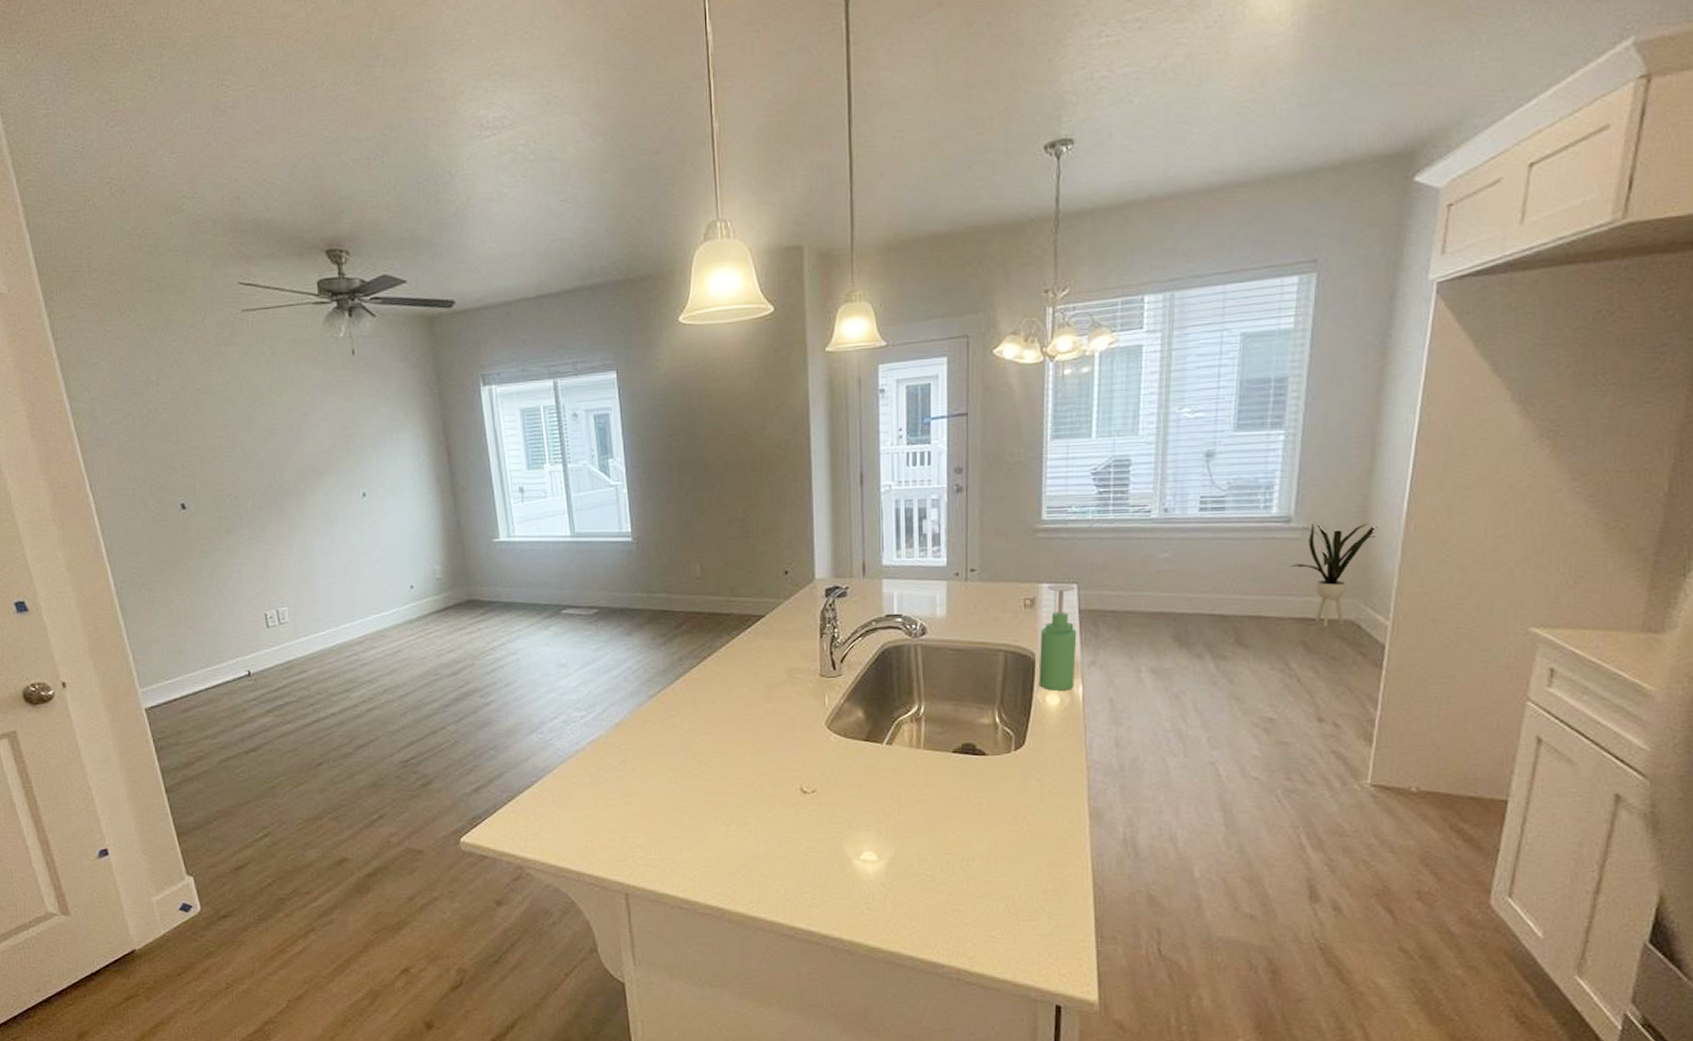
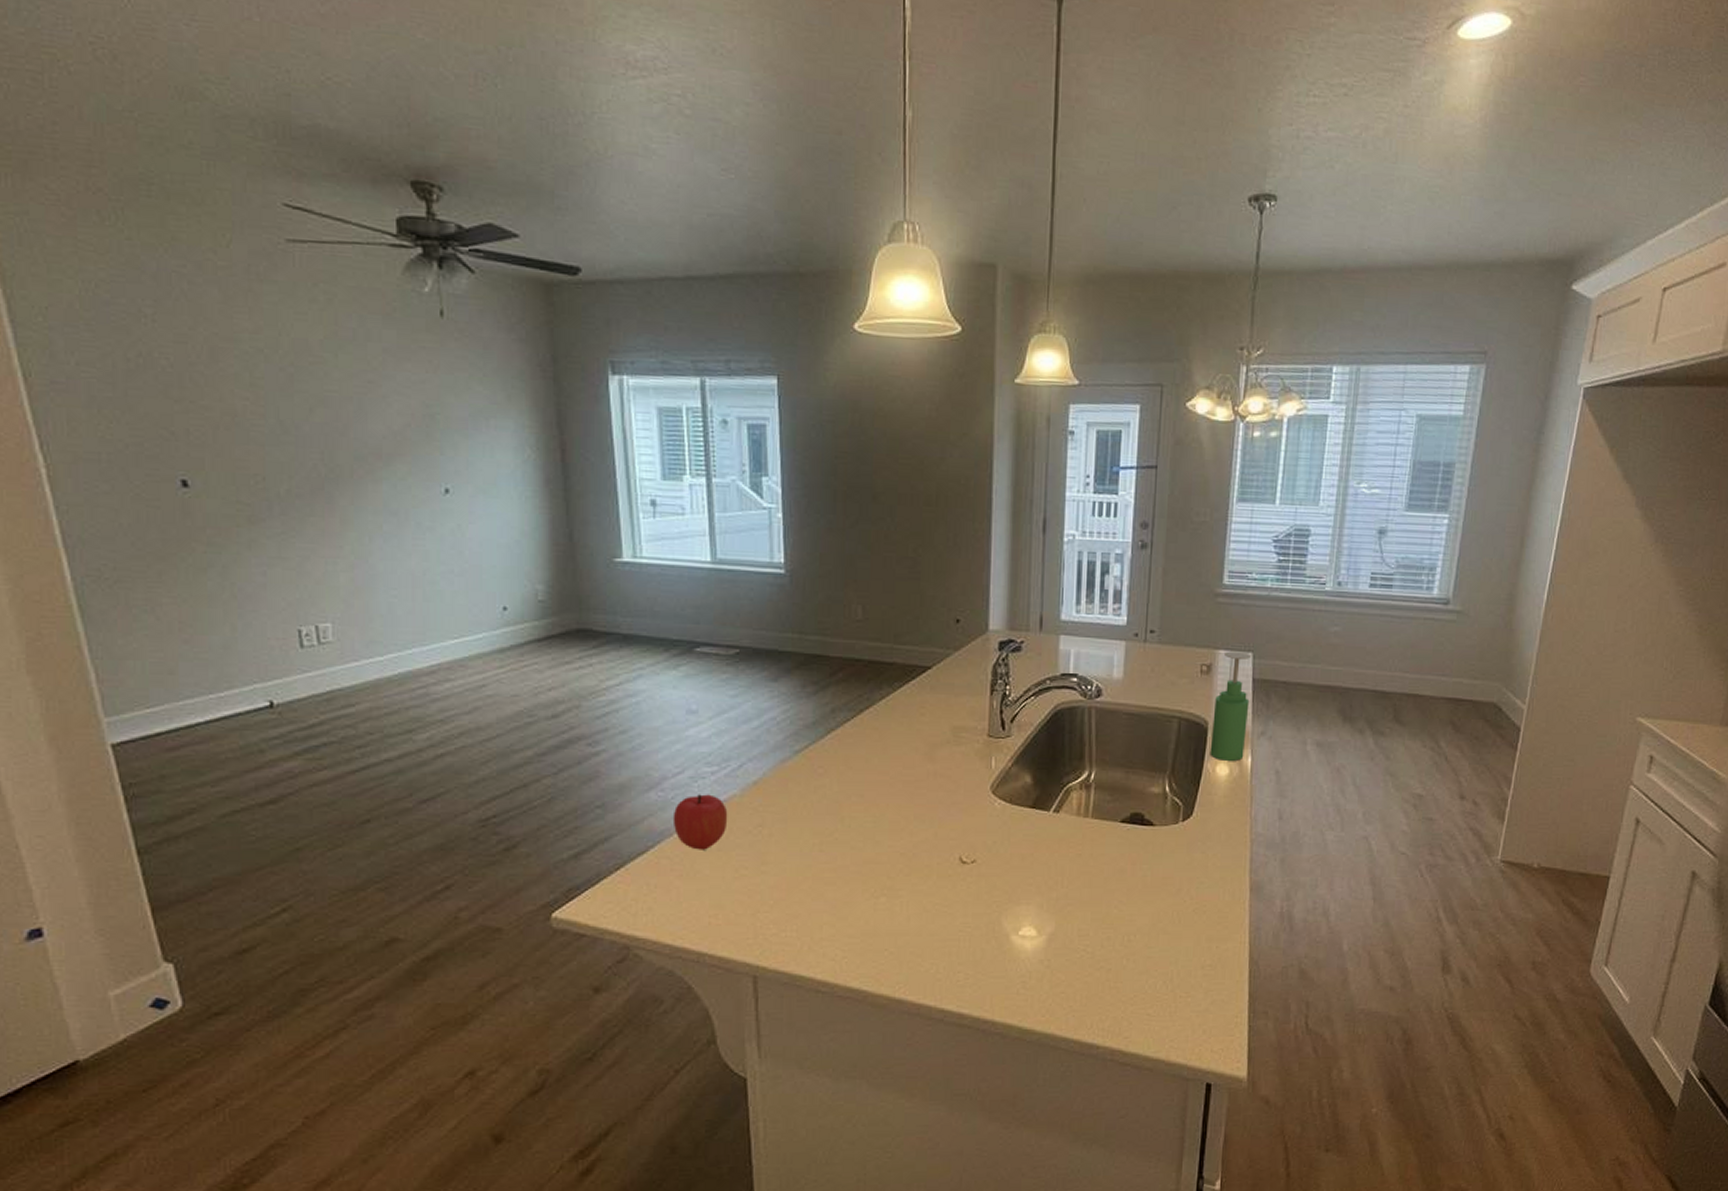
fruit: none [551,735,597,784] -> present [672,794,728,850]
house plant: present [1289,523,1377,627] -> none [1445,607,1521,708]

